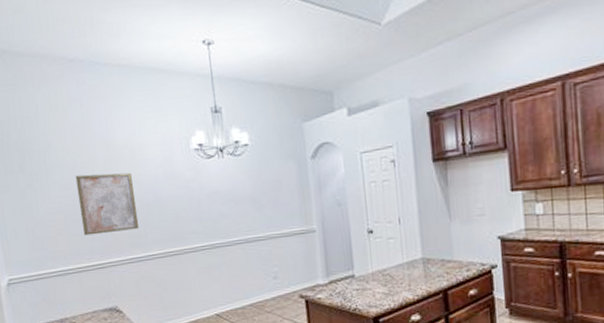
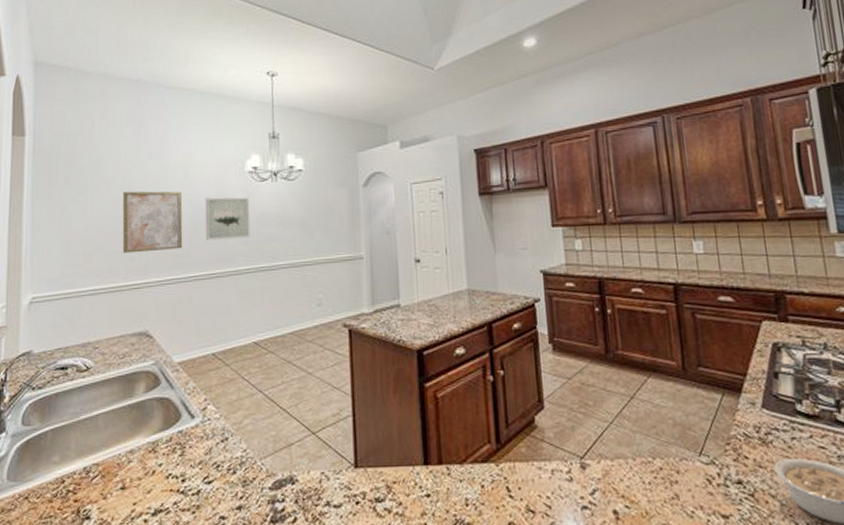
wall art: none [155,175,203,220] -> present [205,197,250,240]

